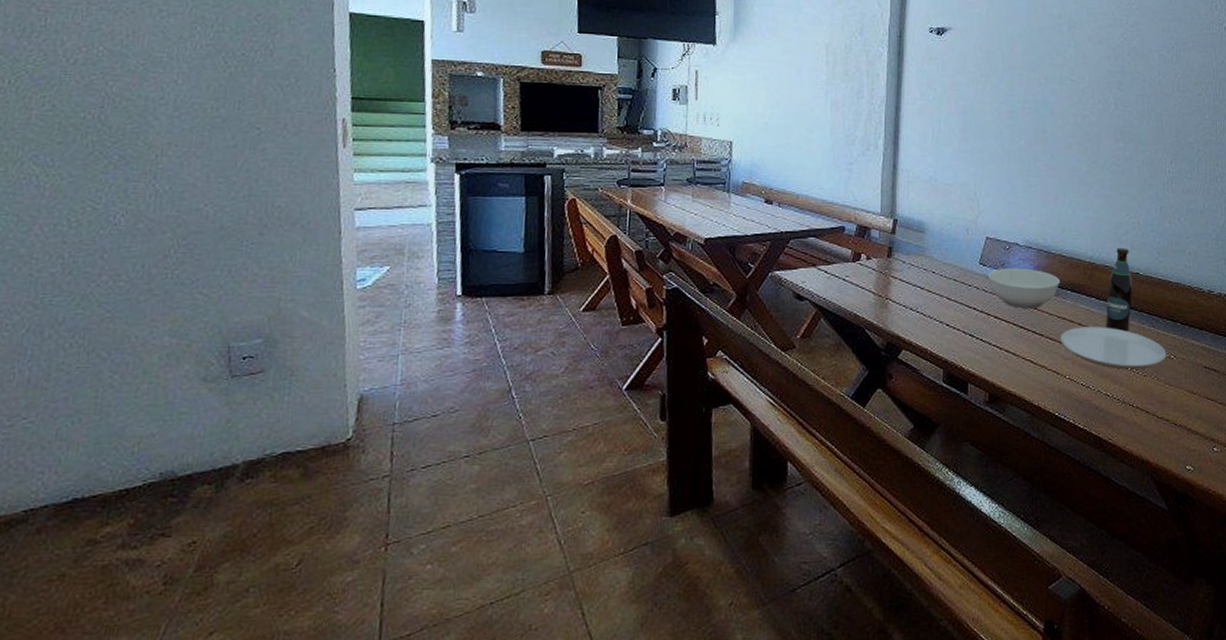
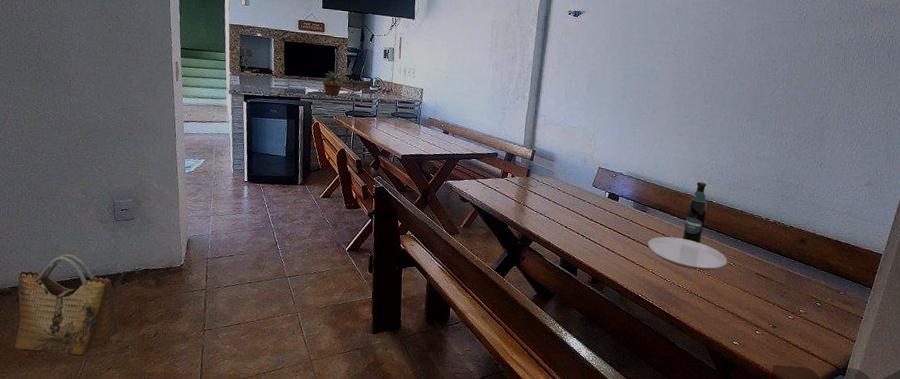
grocery bag: none [28,440,234,620] -> present [15,253,120,355]
potted plant: none [574,123,618,158] -> present [318,71,347,96]
bowl: present [988,268,1061,308] -> none [598,190,652,221]

